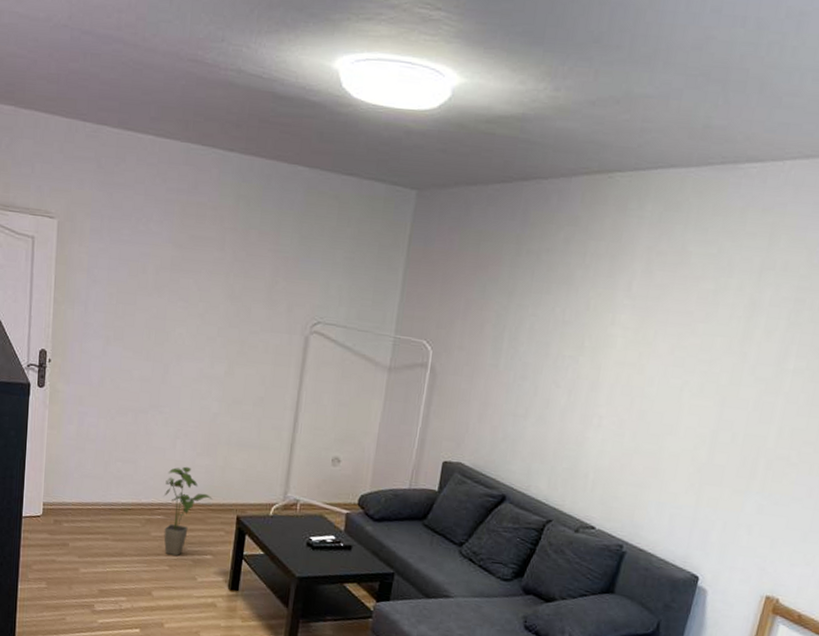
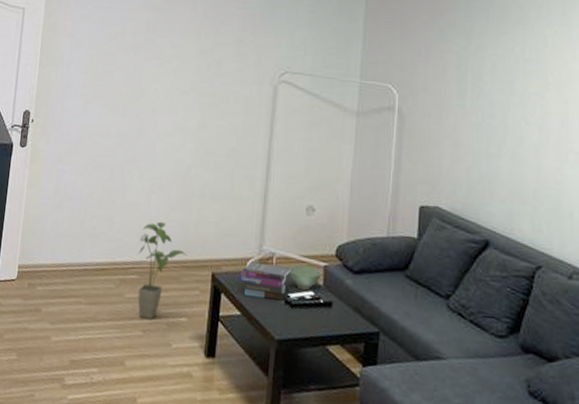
books: none [263,507,315,543] -> present [239,261,292,301]
bowl: none [311,511,343,535] -> present [289,265,322,291]

